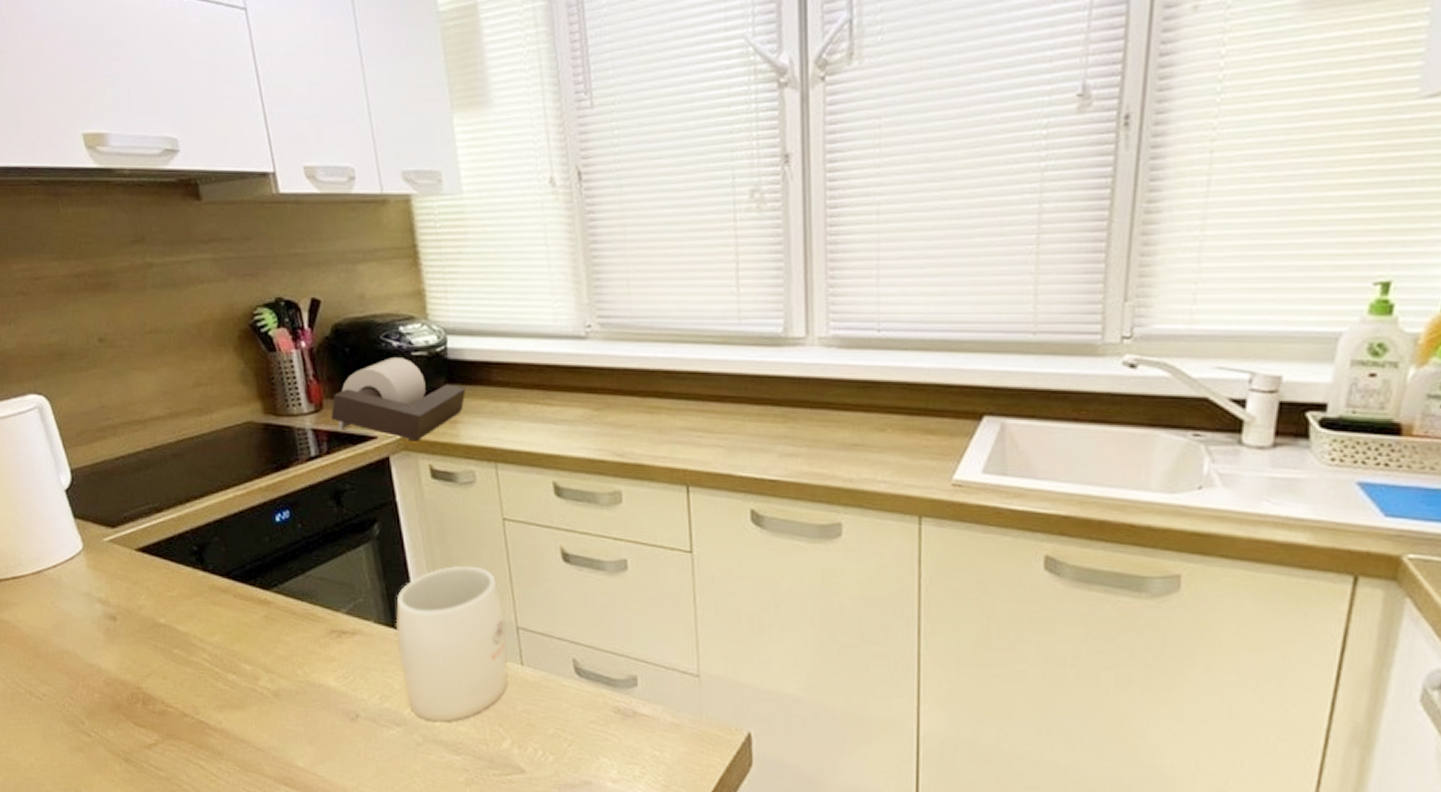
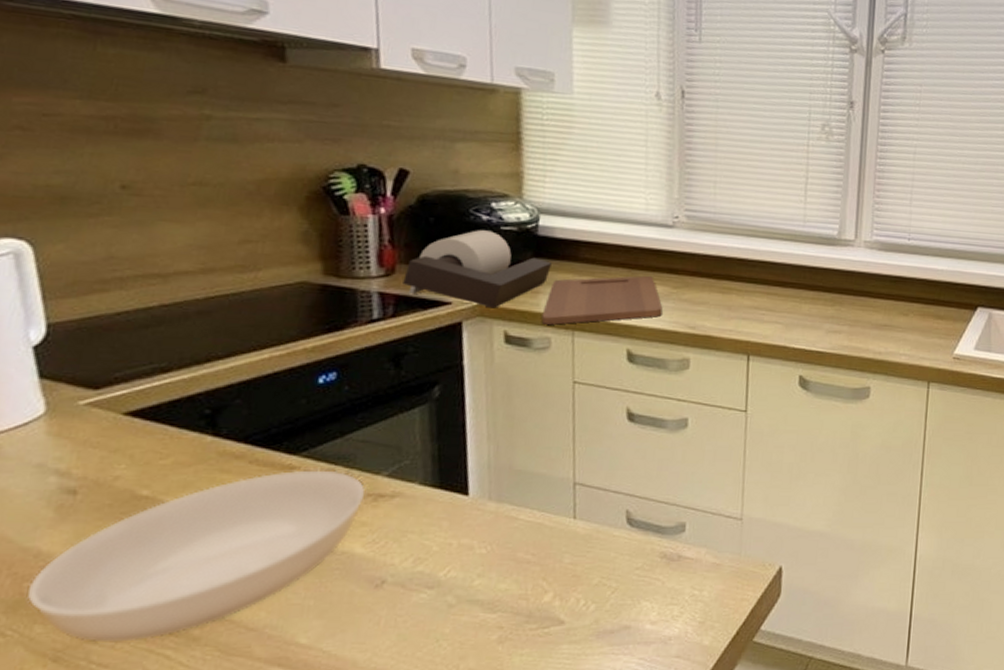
bowl: none [98,605,330,751] -> present [26,470,366,643]
mug: present [395,565,508,722] -> none [441,425,564,580]
cutting board: none [463,396,586,457] -> present [541,275,663,325]

